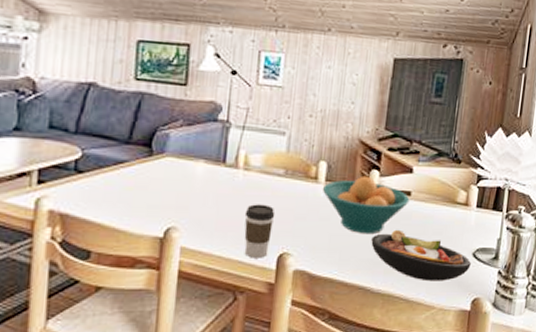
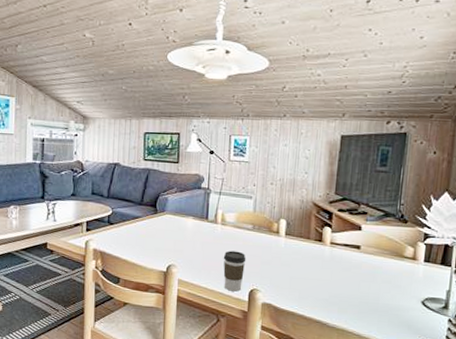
fruit bowl: present [322,175,410,235] -> none [283,231,360,279]
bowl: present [371,229,471,282] -> none [326,276,420,323]

